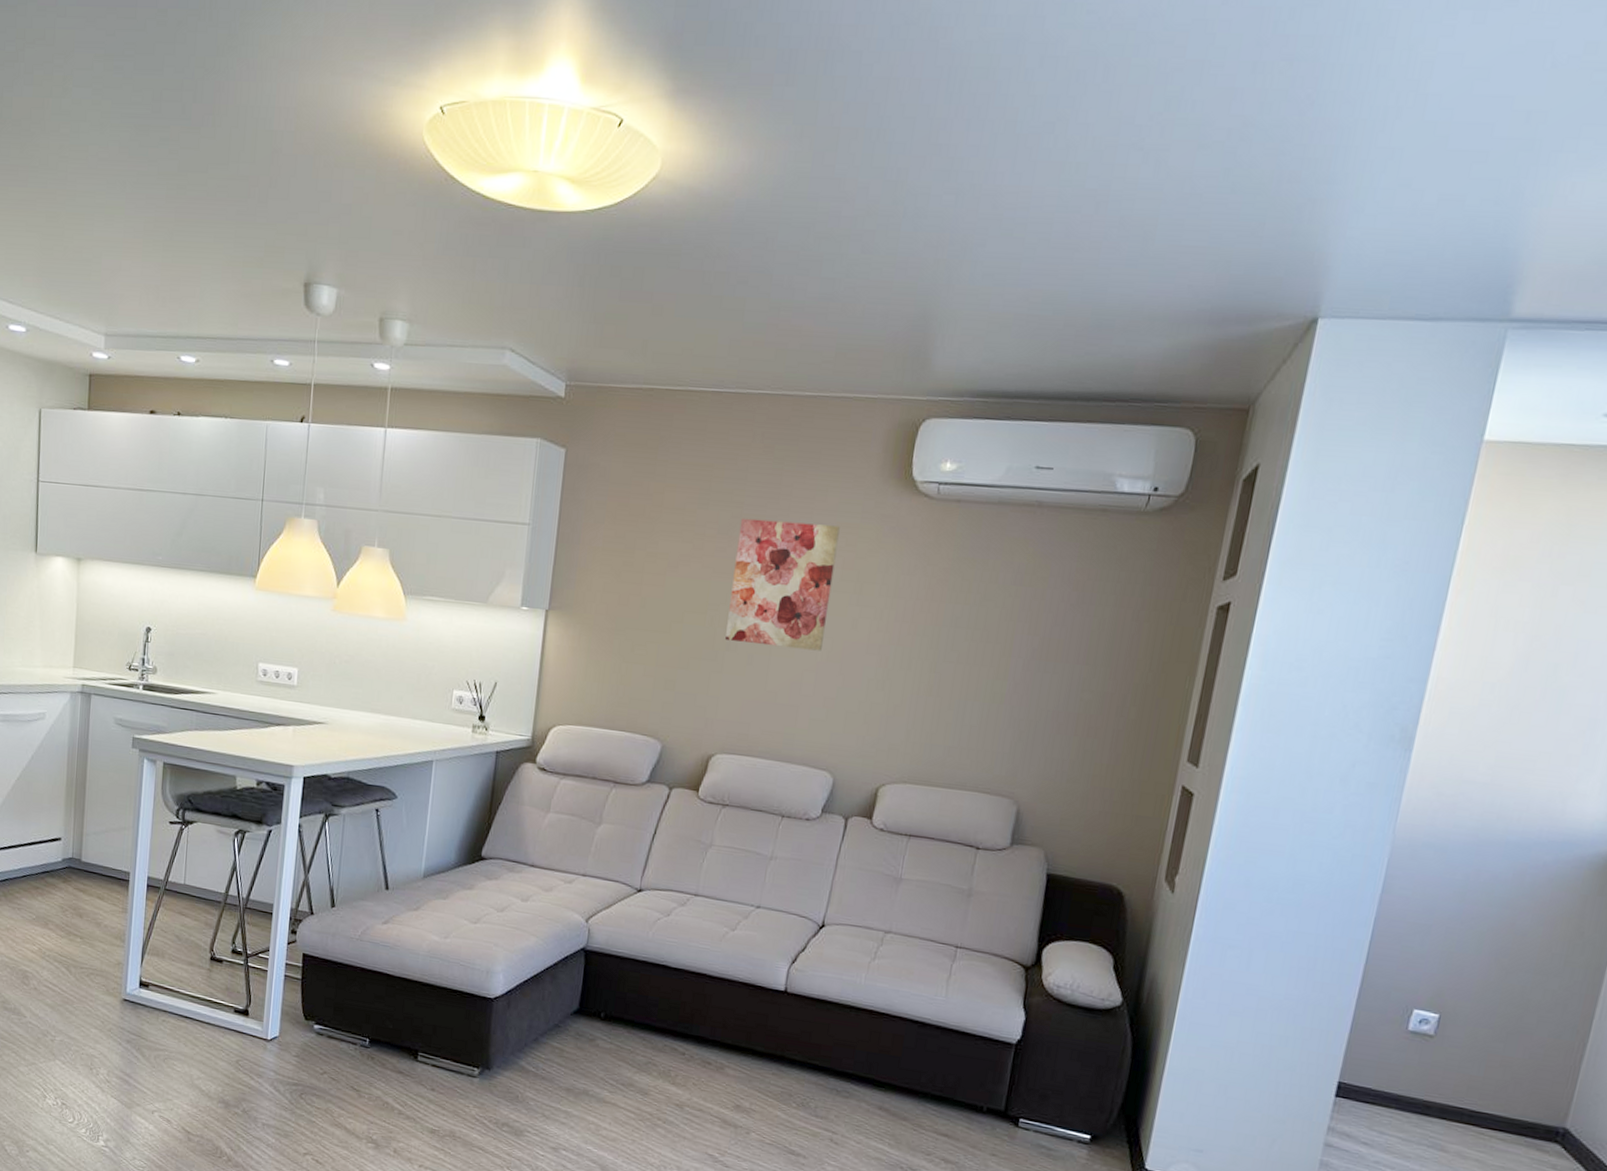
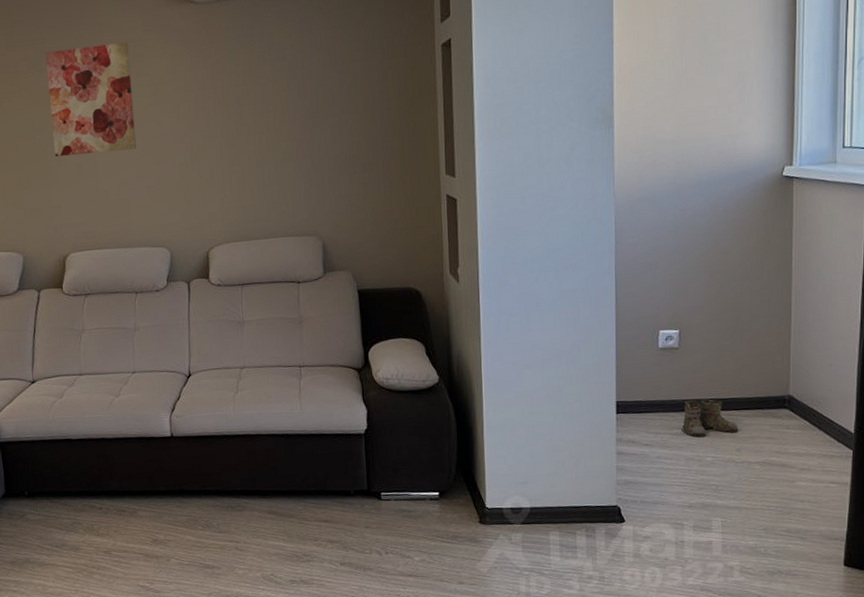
boots: none [1414,1102,1489,1157] -> present [681,399,738,437]

